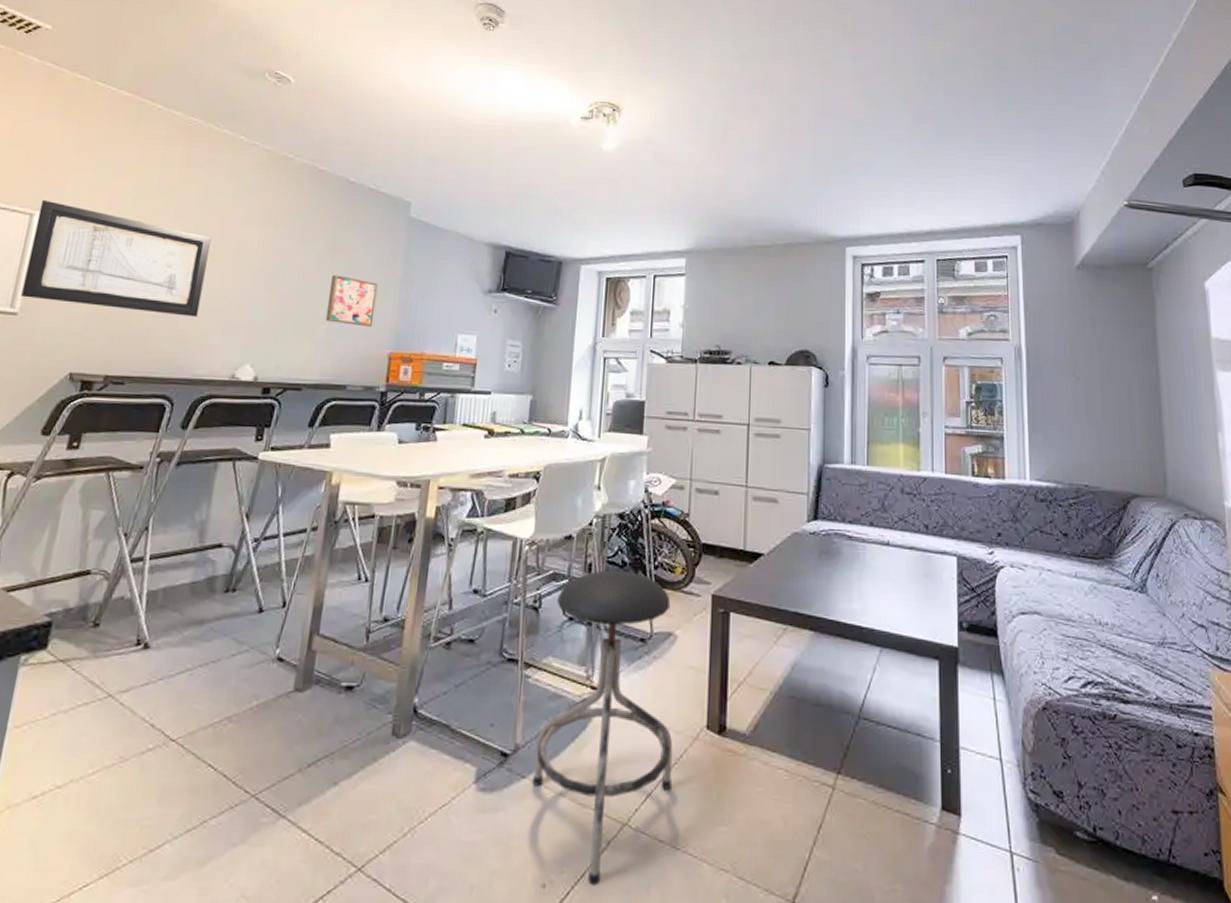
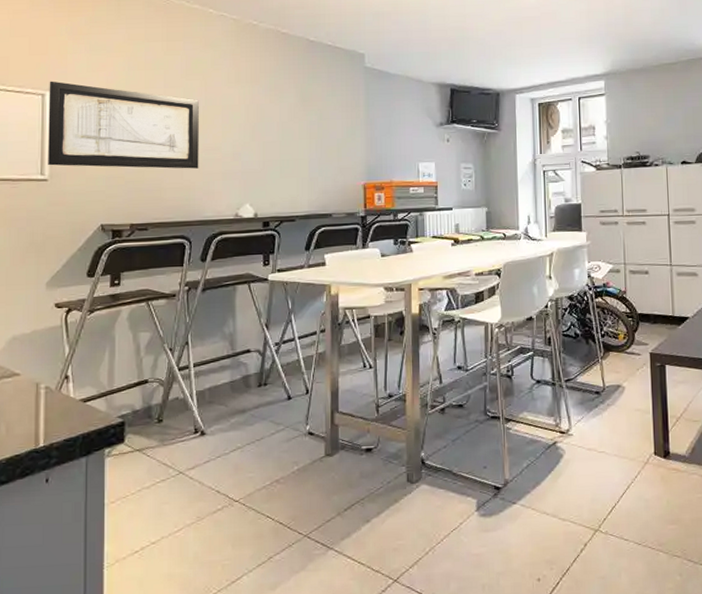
wall art: present [325,274,378,328] -> none [306,122,347,164]
stool: present [532,569,673,886] -> none [521,340,630,576]

